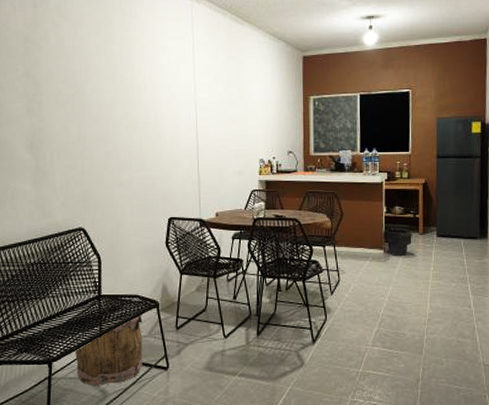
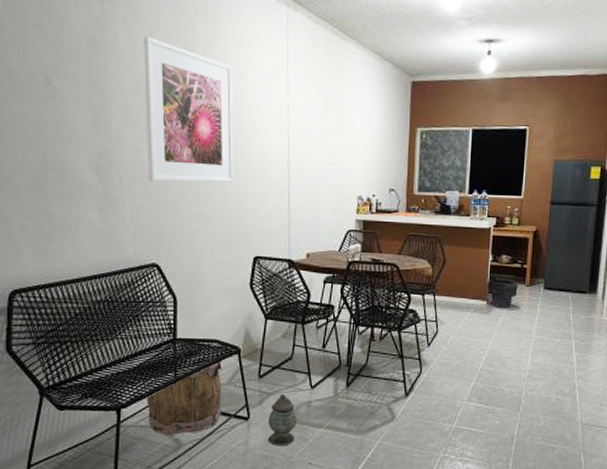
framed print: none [70,32,149,156] -> present [144,35,234,183]
lantern: none [186,344,213,394] -> present [268,394,298,446]

